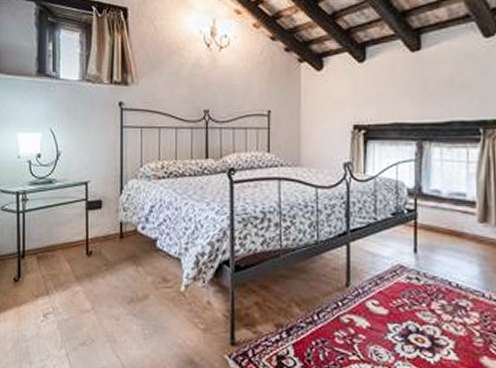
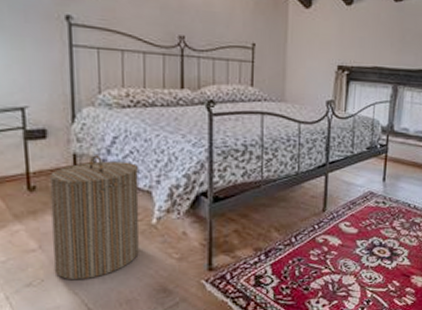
laundry hamper: none [102,223,170,344] -> present [49,155,140,280]

